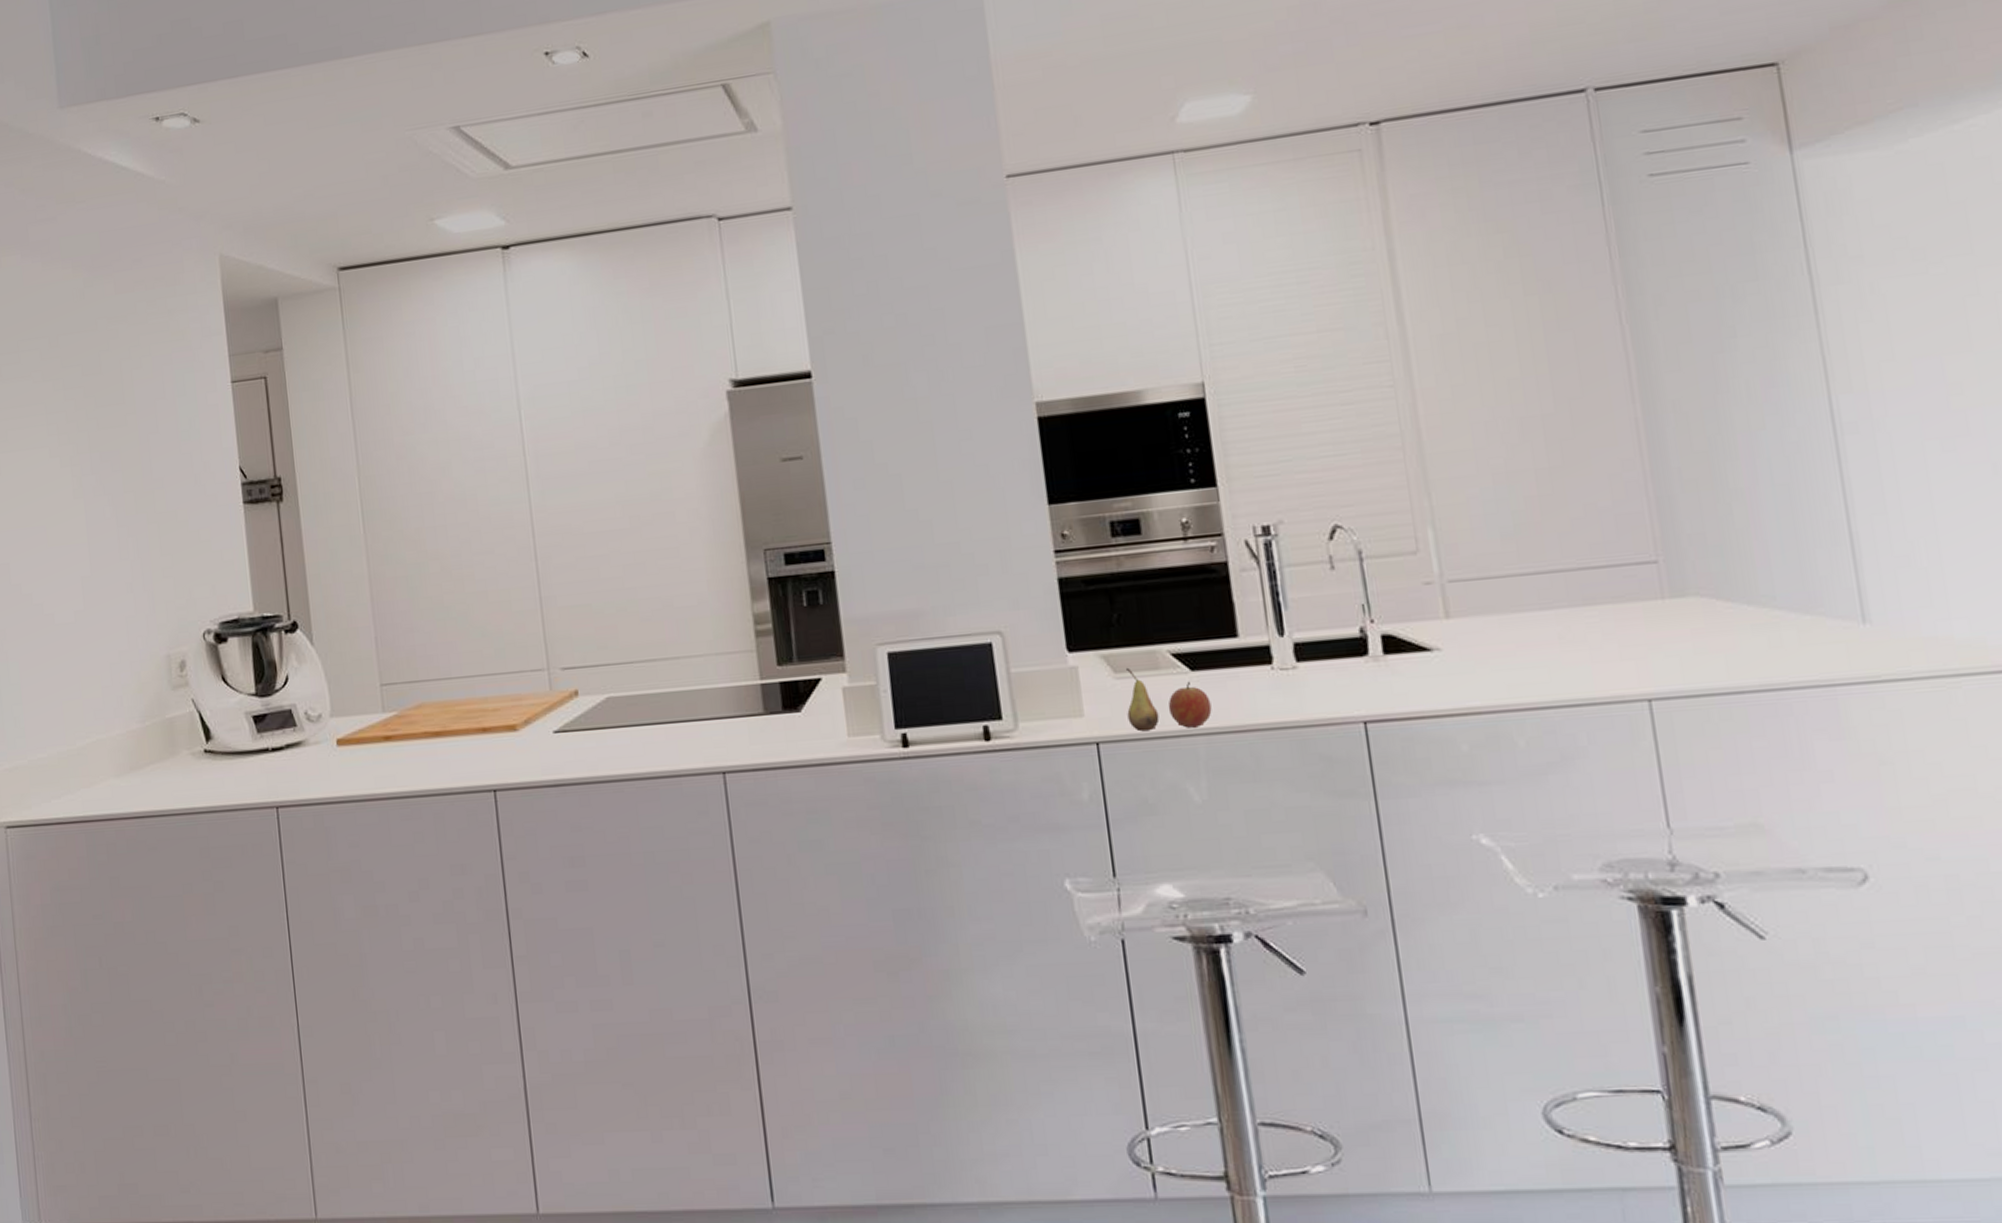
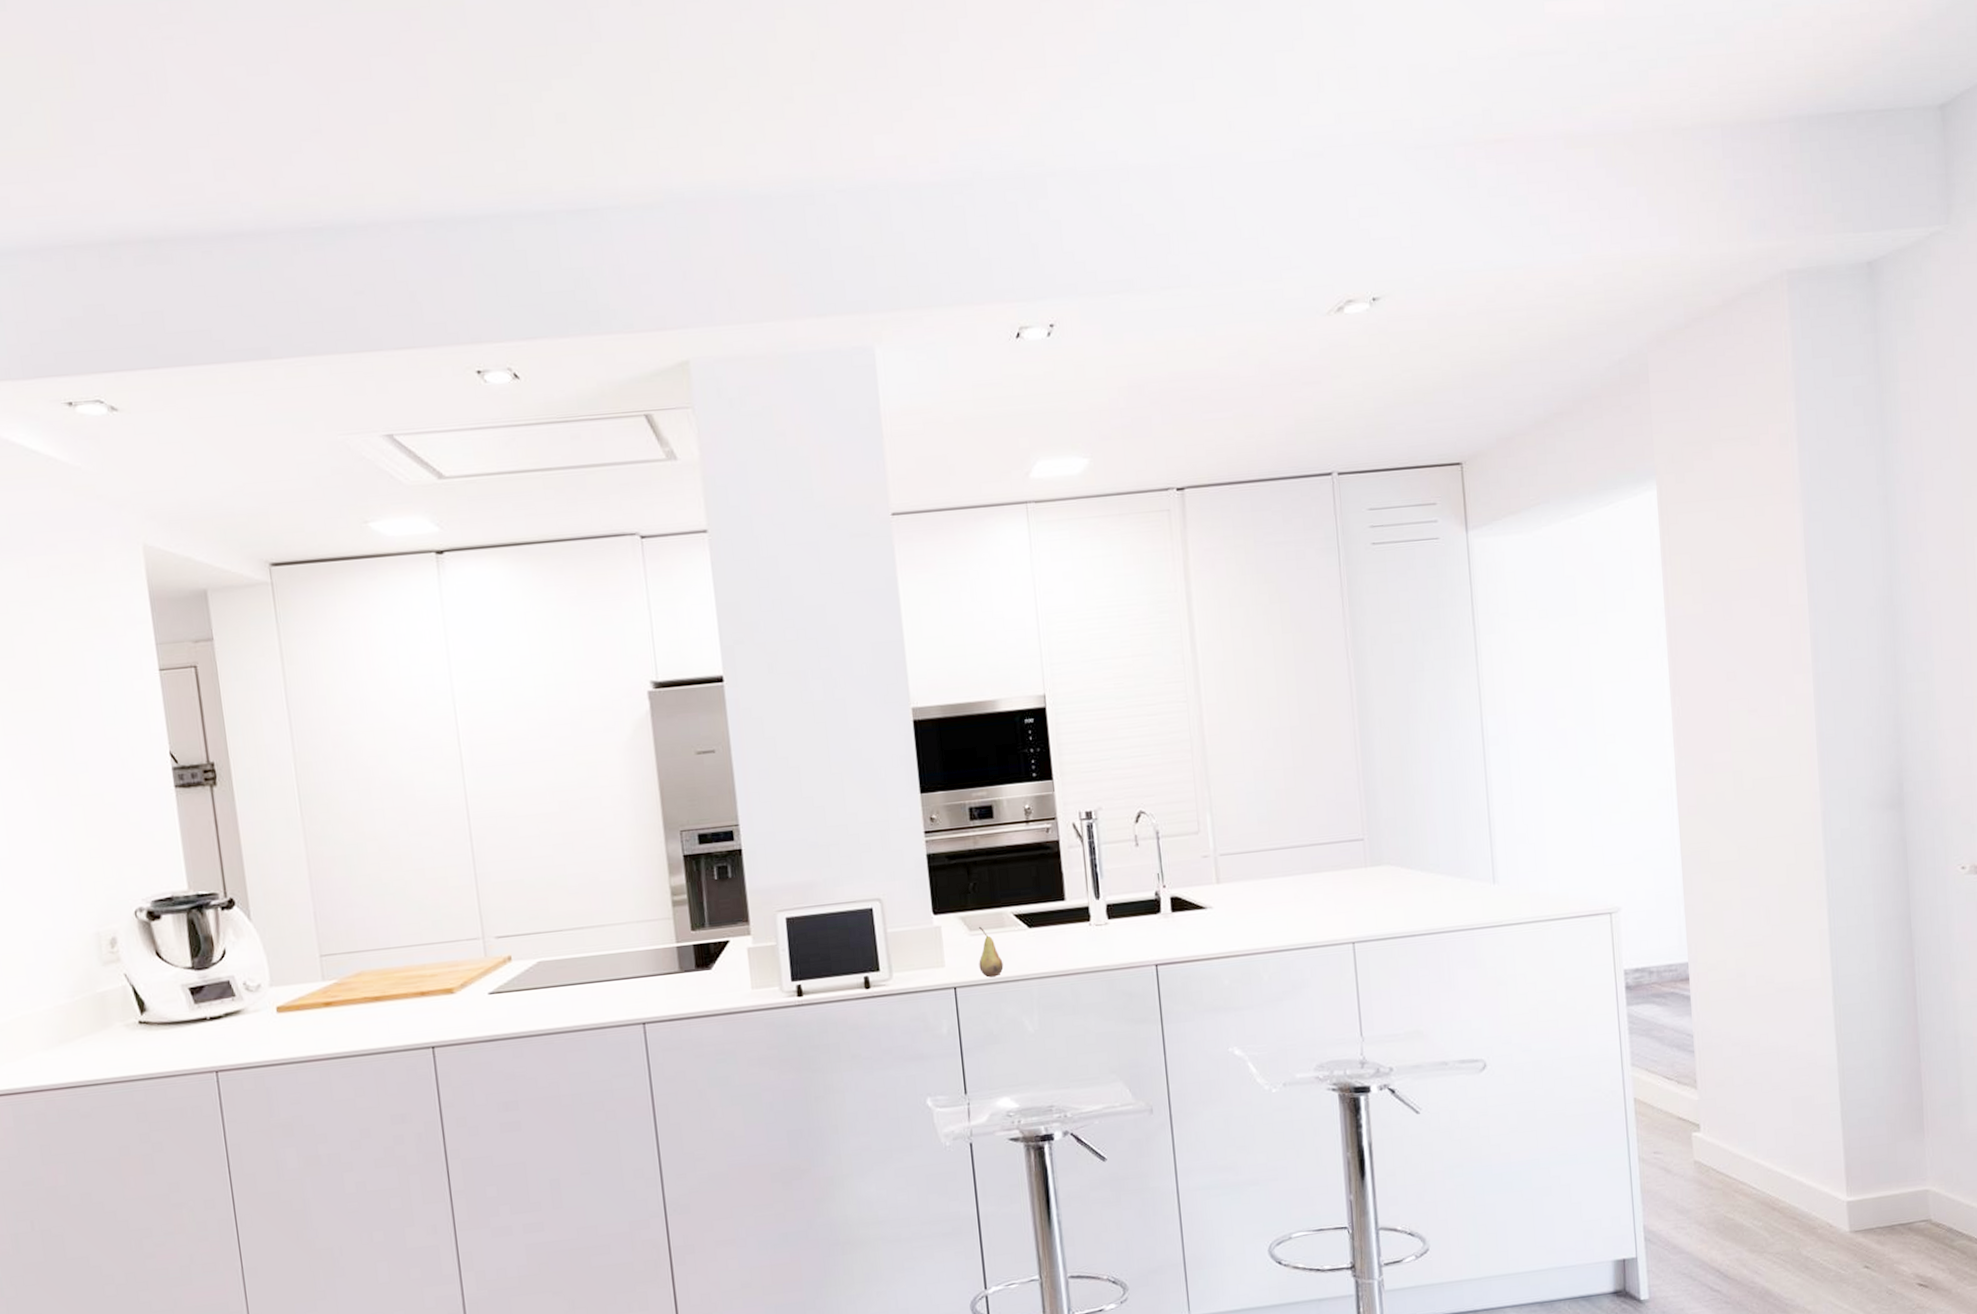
fruit: present [1168,681,1212,729] -> none [1010,936,1044,974]

